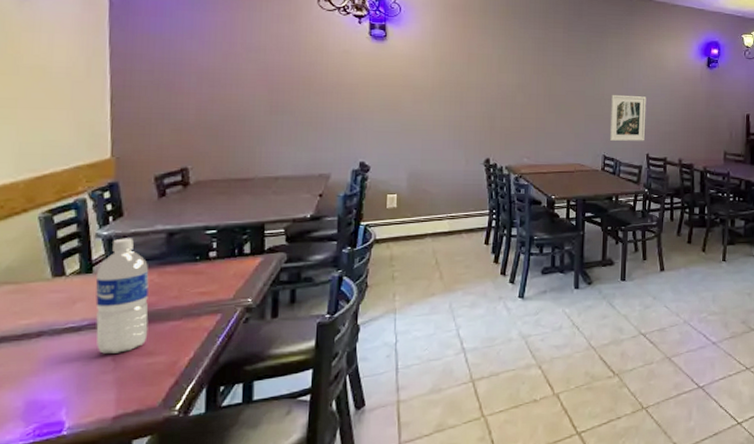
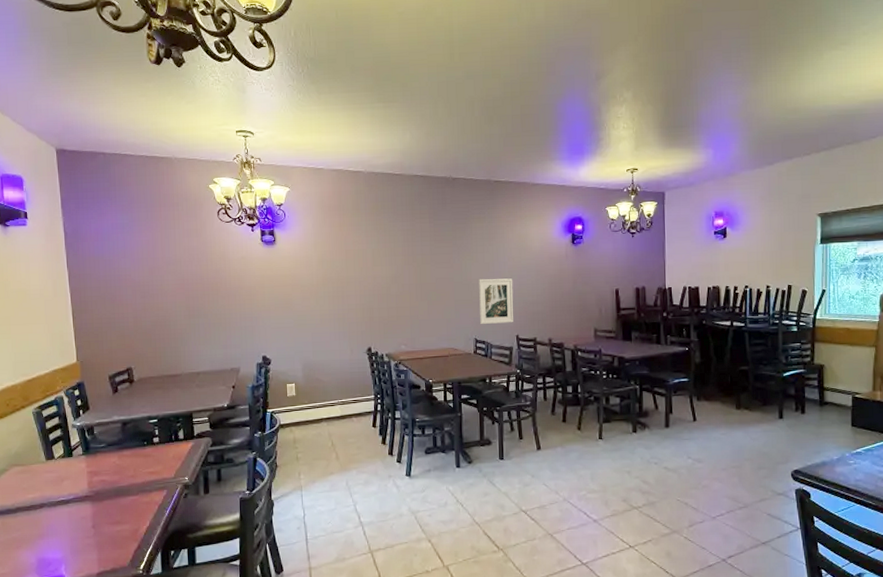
water bottle: present [95,238,149,354] -> none [76,427,115,522]

